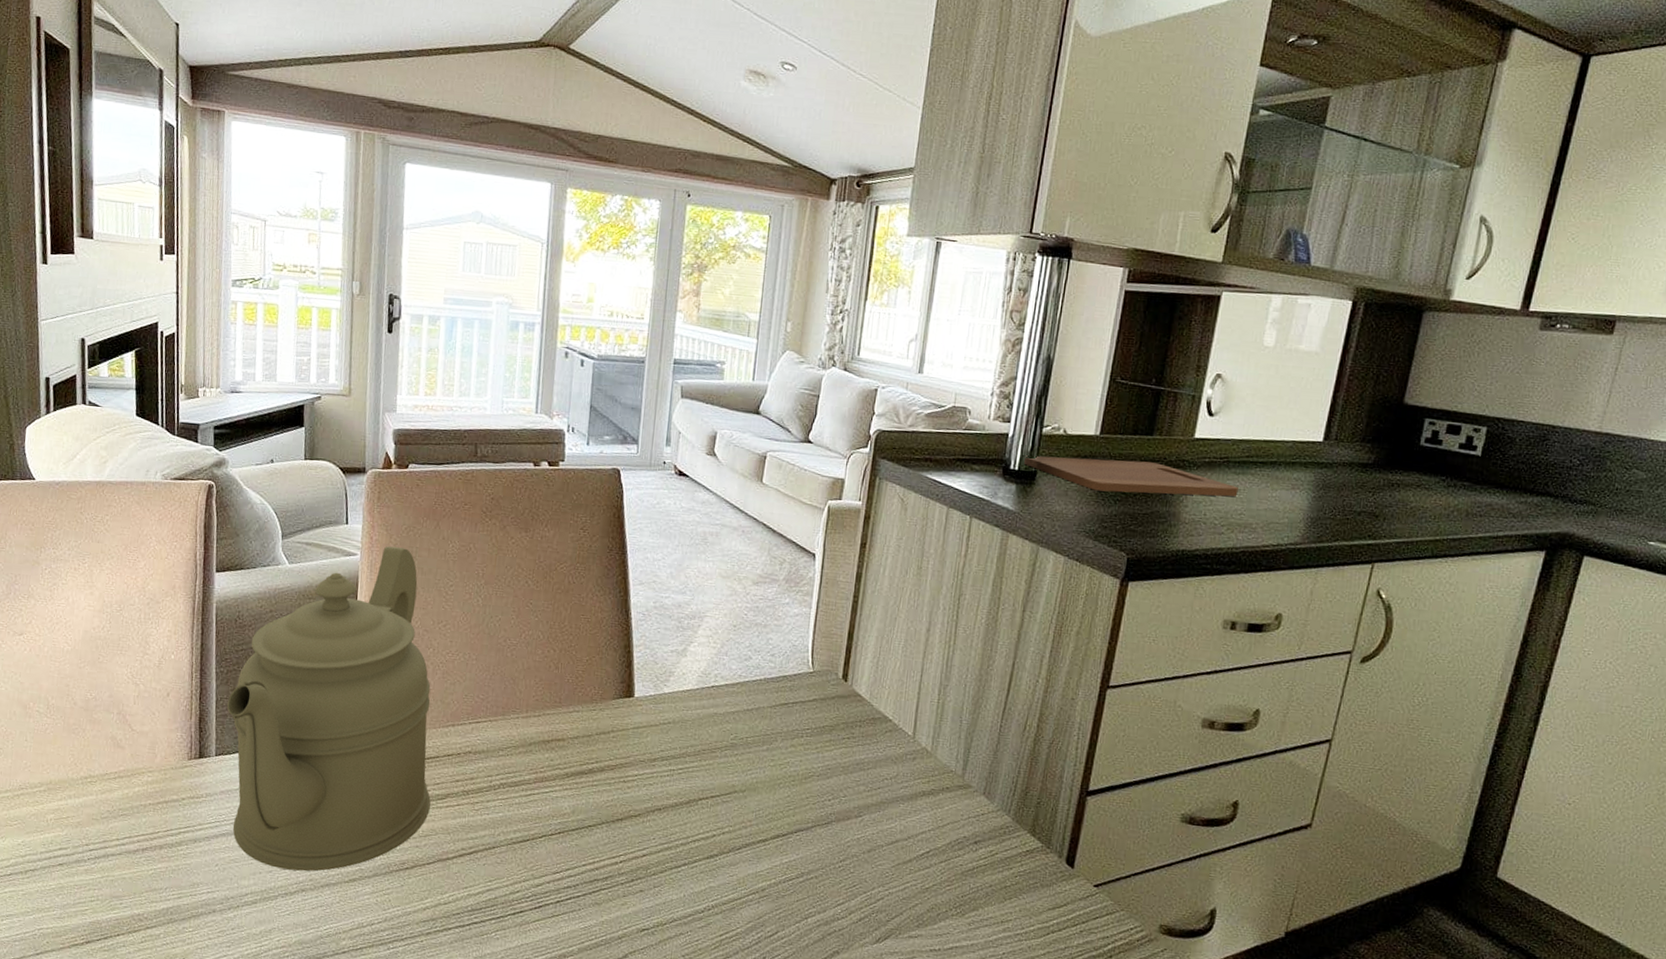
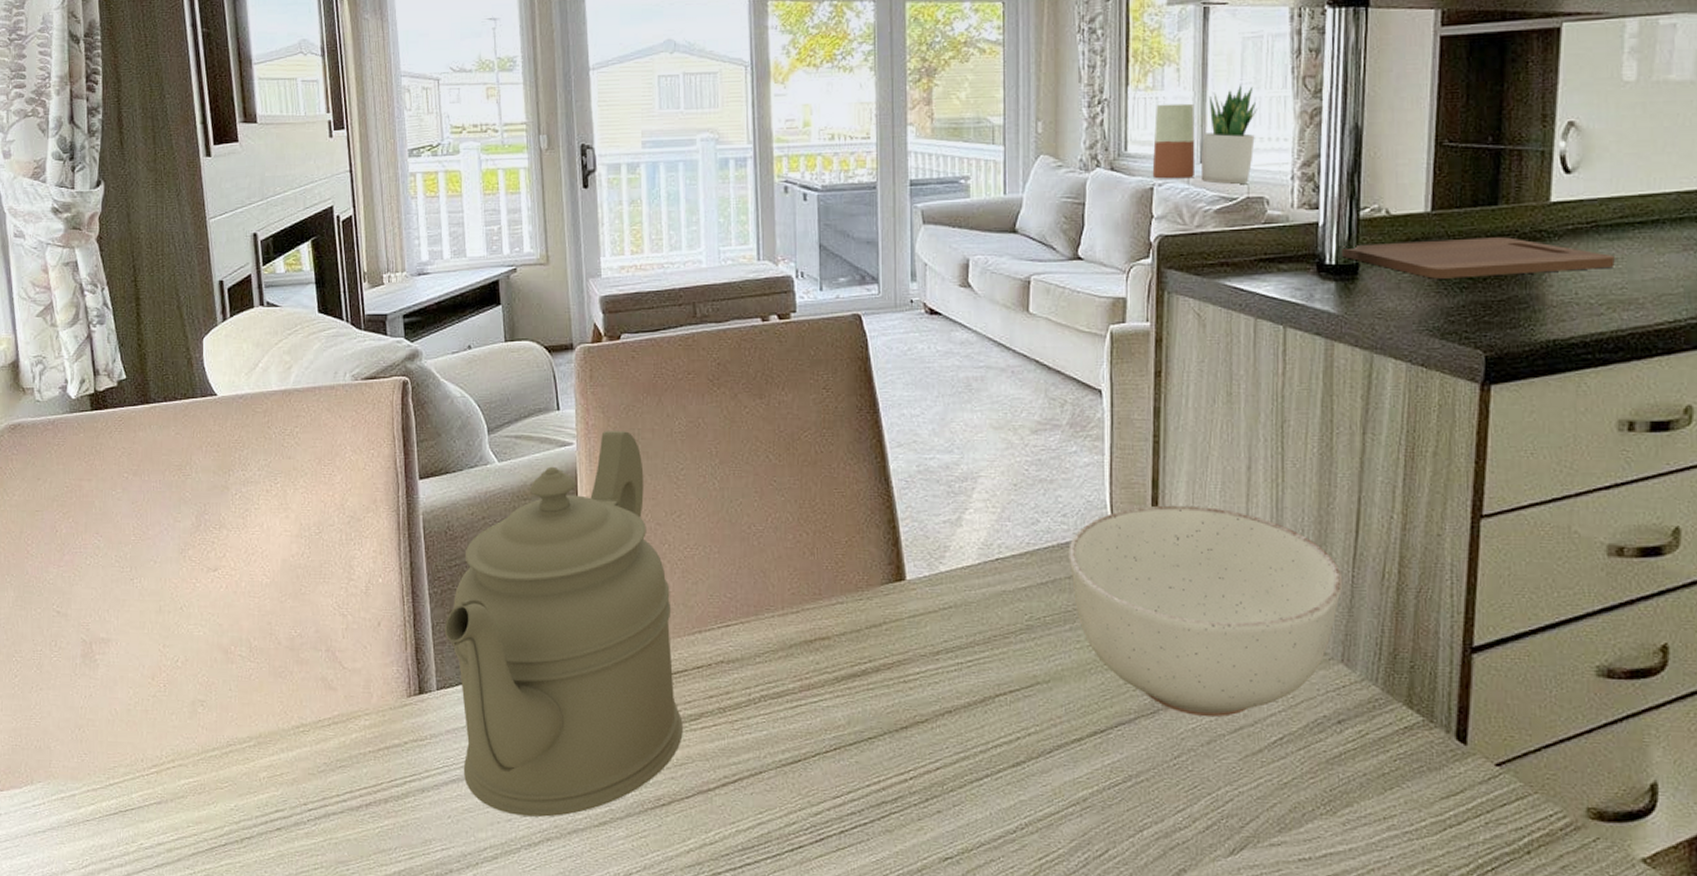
bowl: none [772,654,993,831] -> present [1068,505,1343,717]
vase: none [878,319,920,385] -> present [1152,103,1196,179]
planter: none [917,311,971,396] -> present [1200,85,1257,185]

